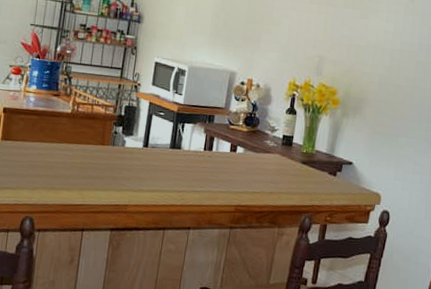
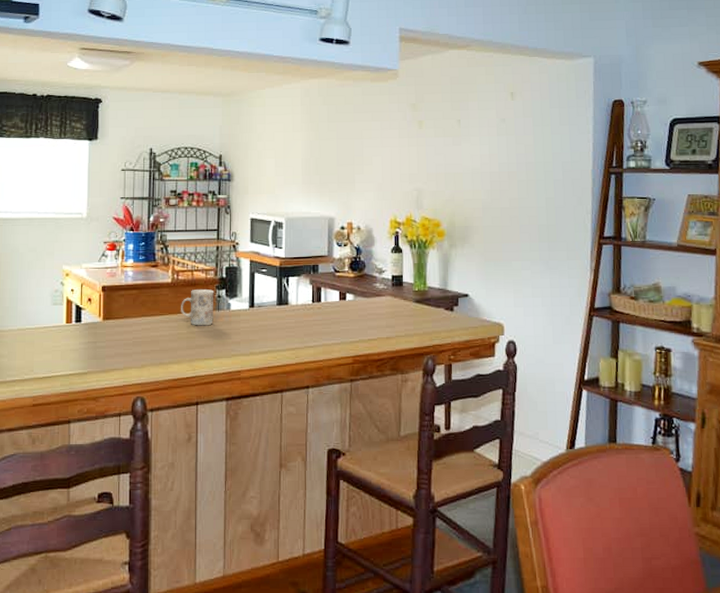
mug: none [77,123,112,159] -> present [181,289,214,326]

